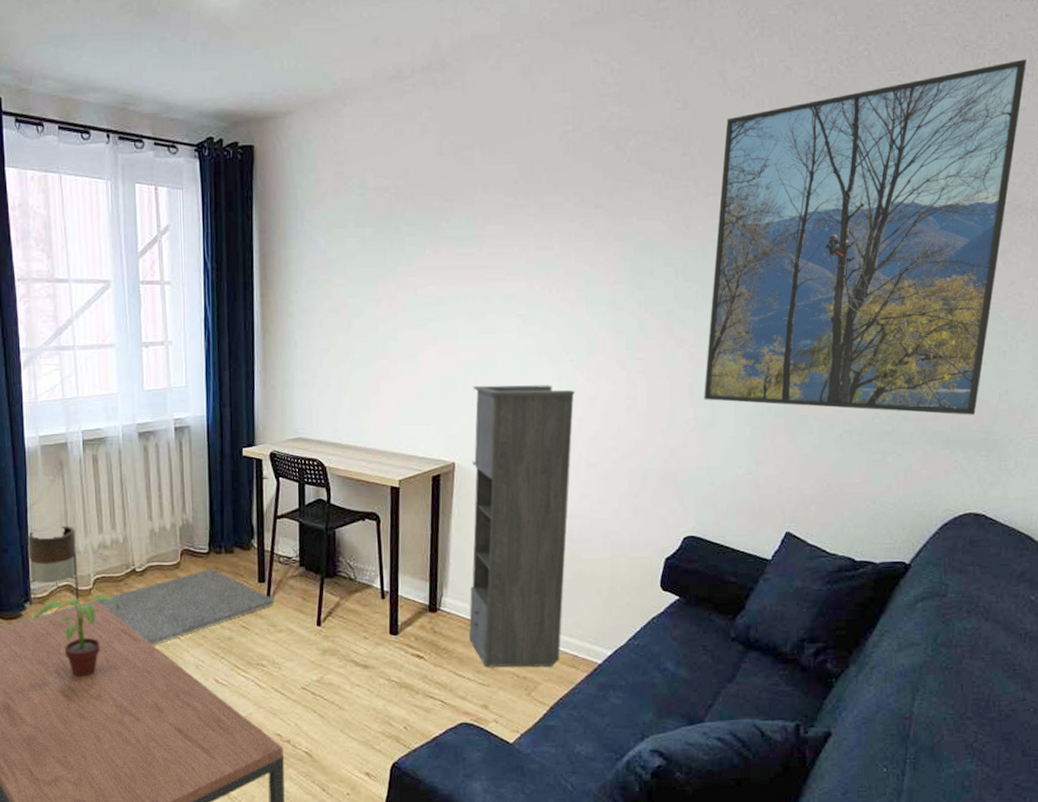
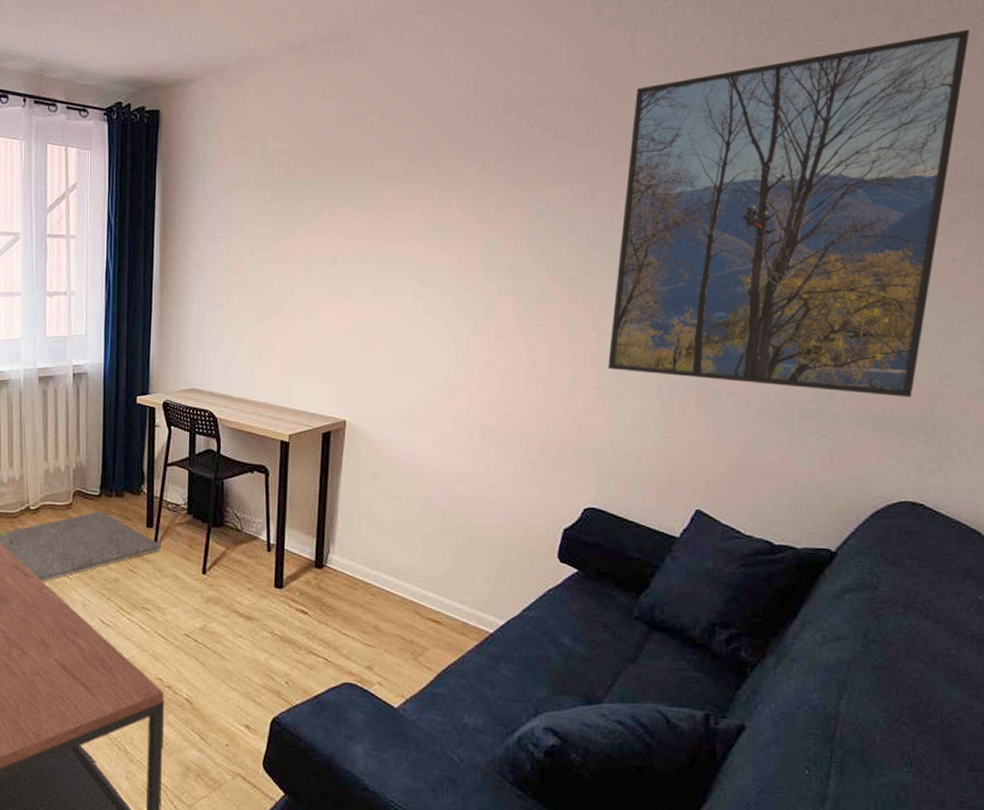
storage cabinet: present [469,385,575,668] -> none [355,345,471,633]

